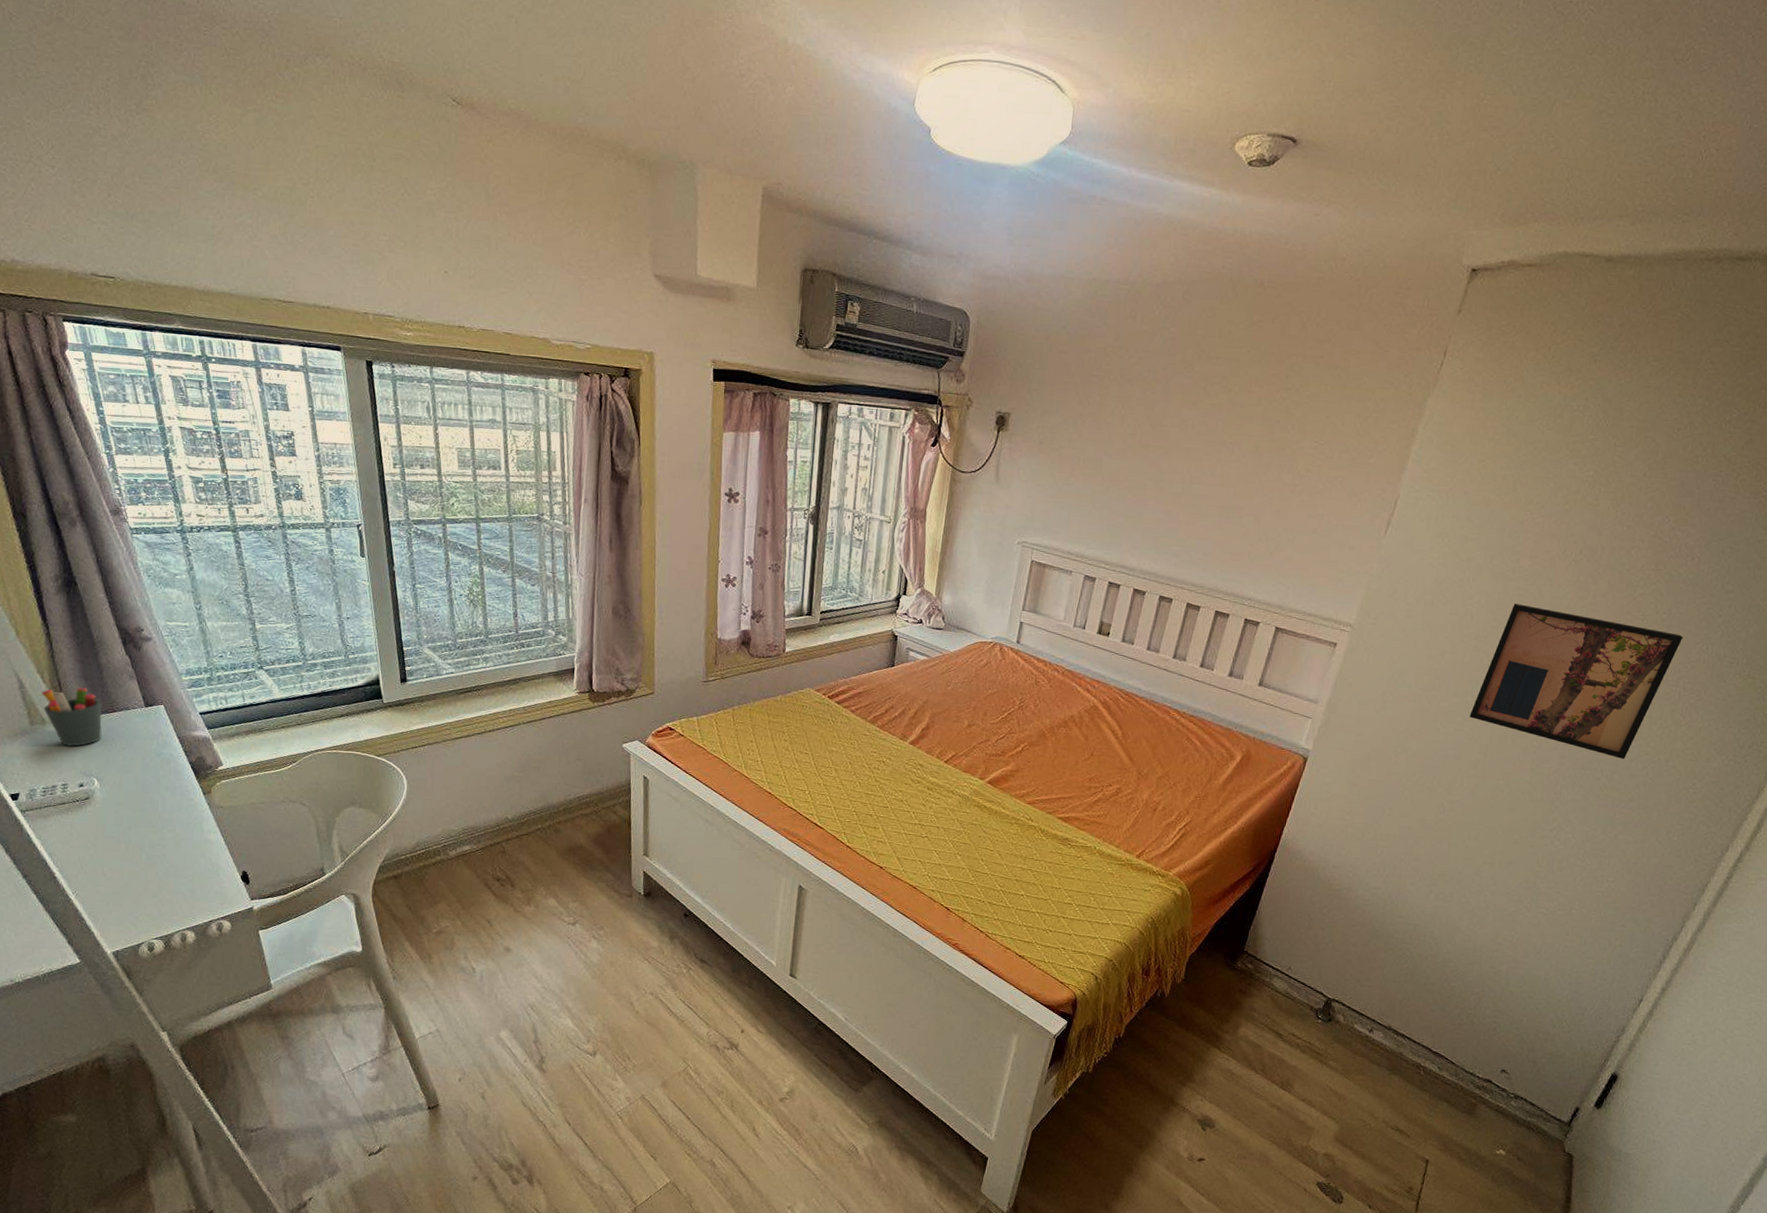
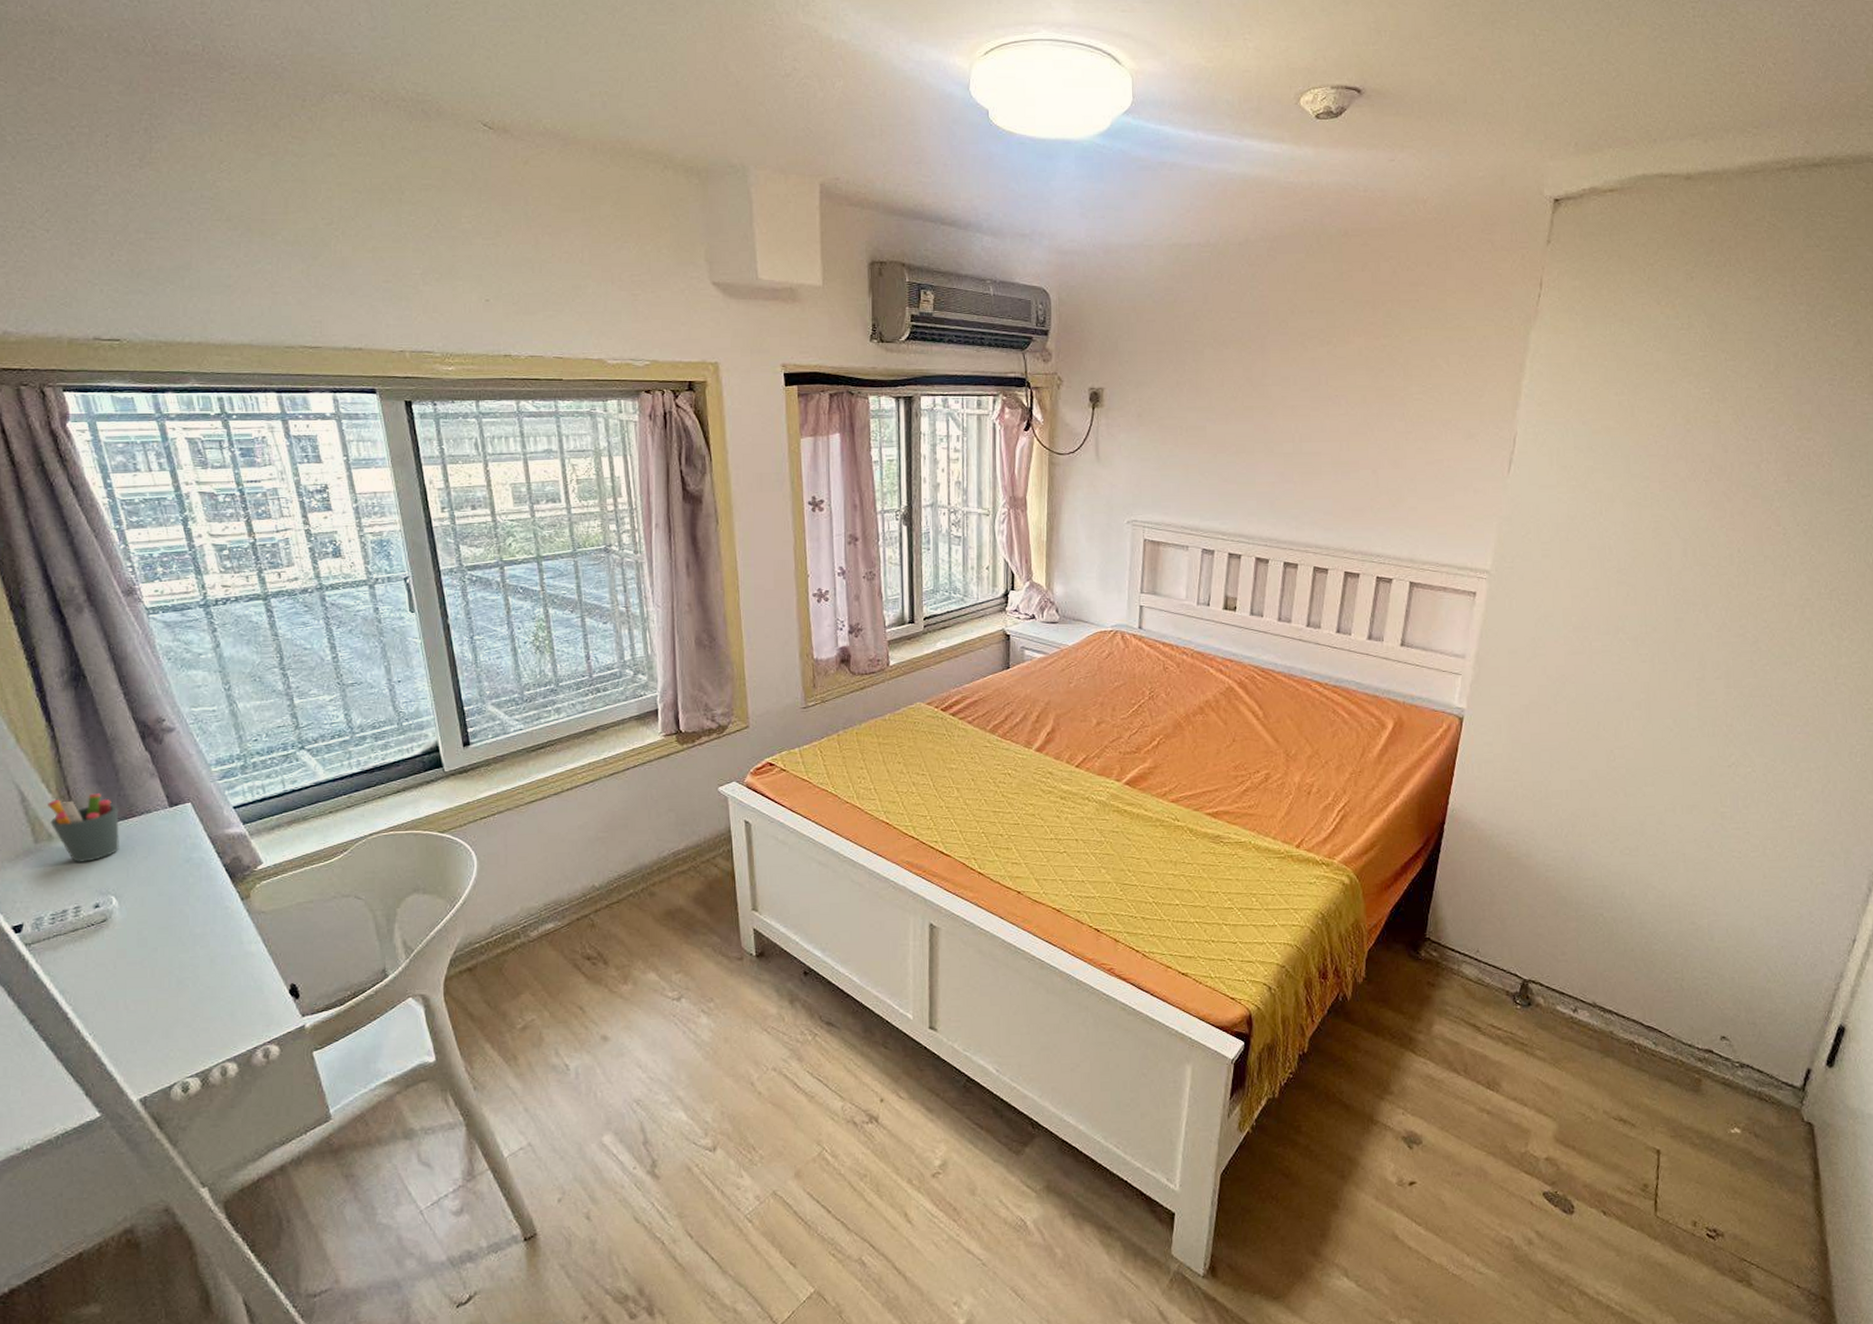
wall art: present [1469,603,1684,760] -> none [1625,531,1829,682]

